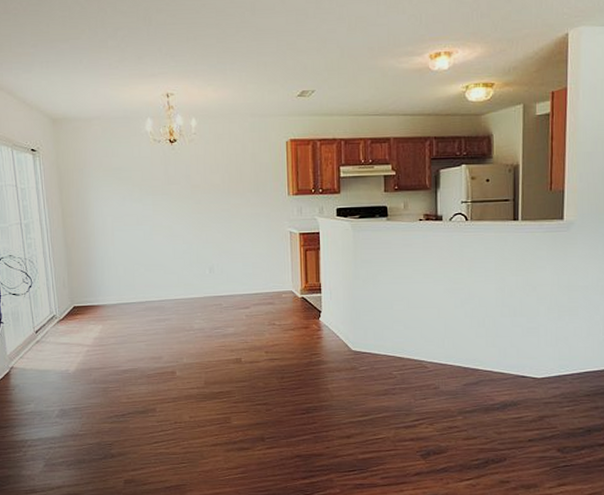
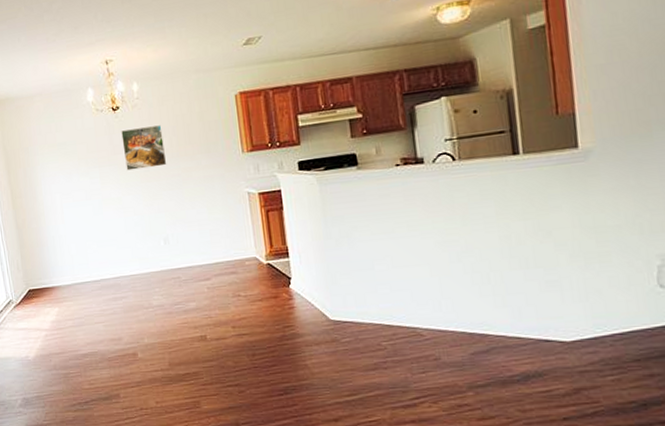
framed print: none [176,161,218,201] -> present [121,125,167,171]

